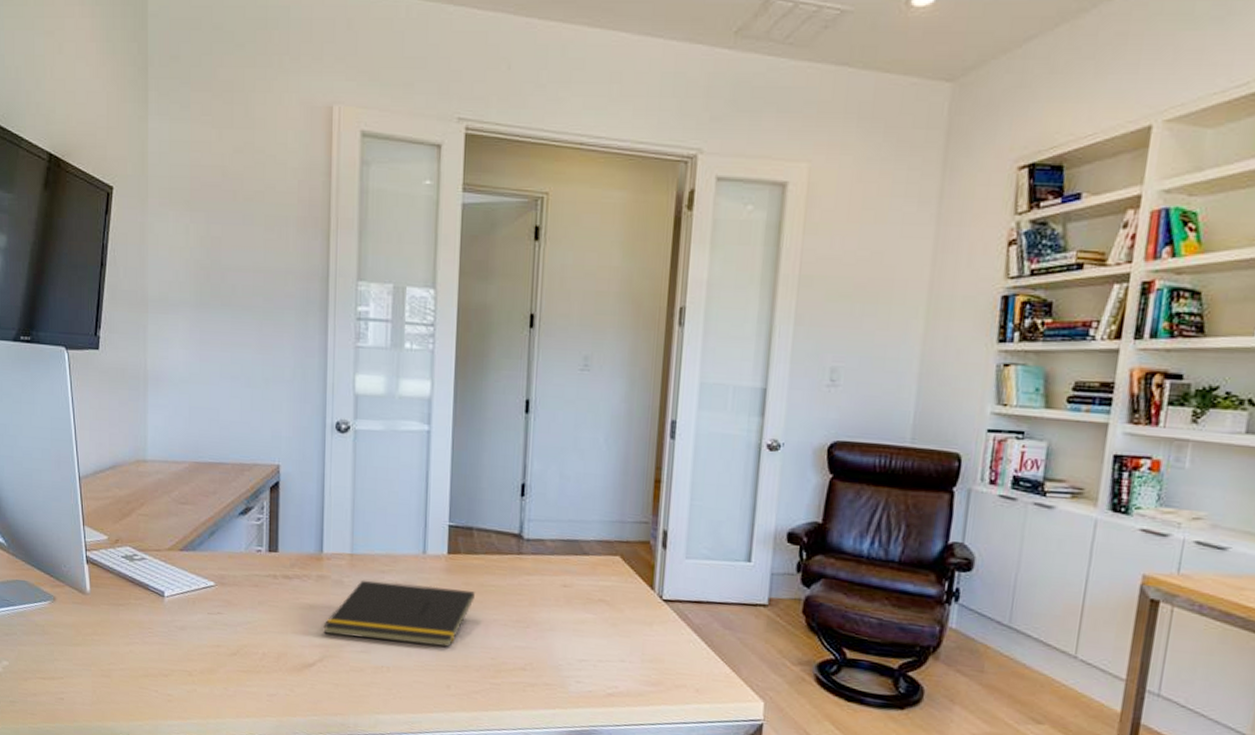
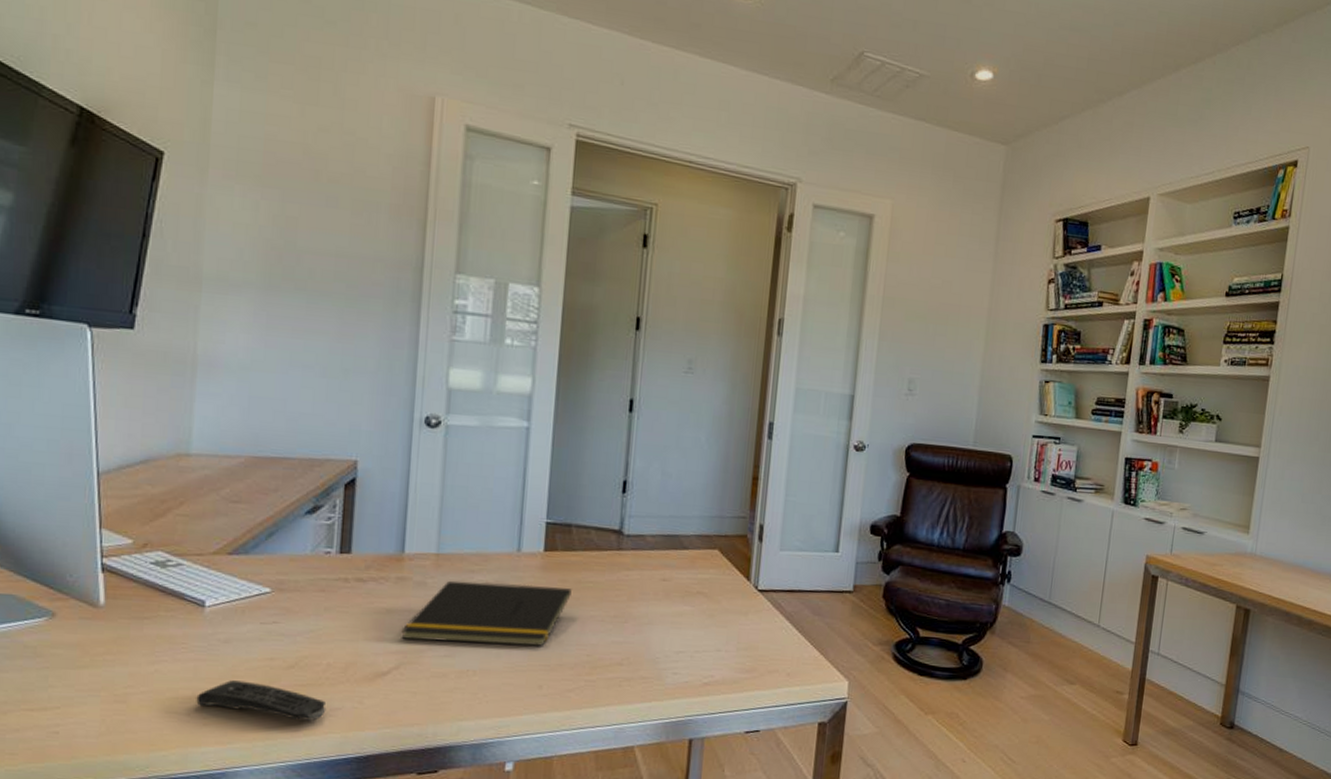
remote control: none [162,663,264,704] -> present [196,680,326,721]

